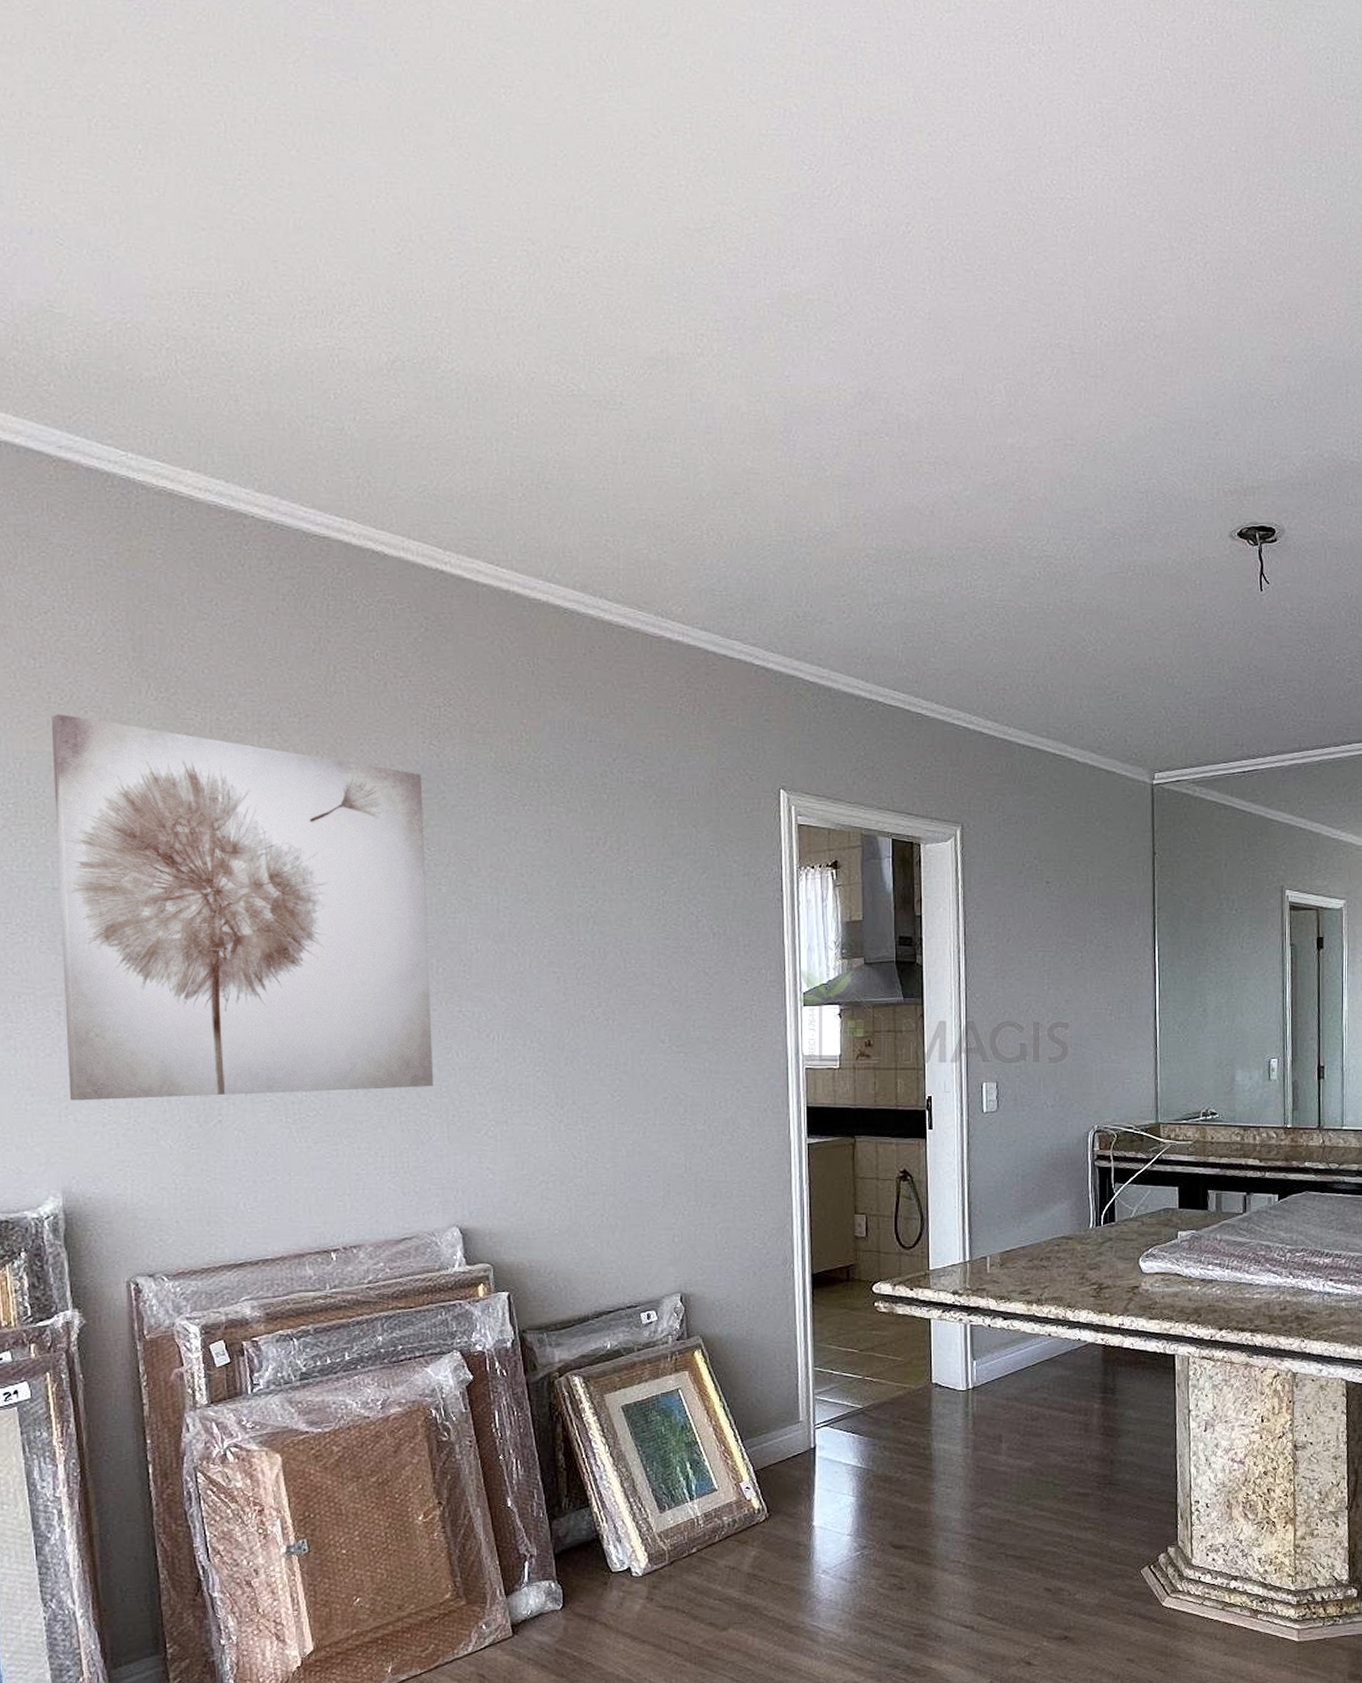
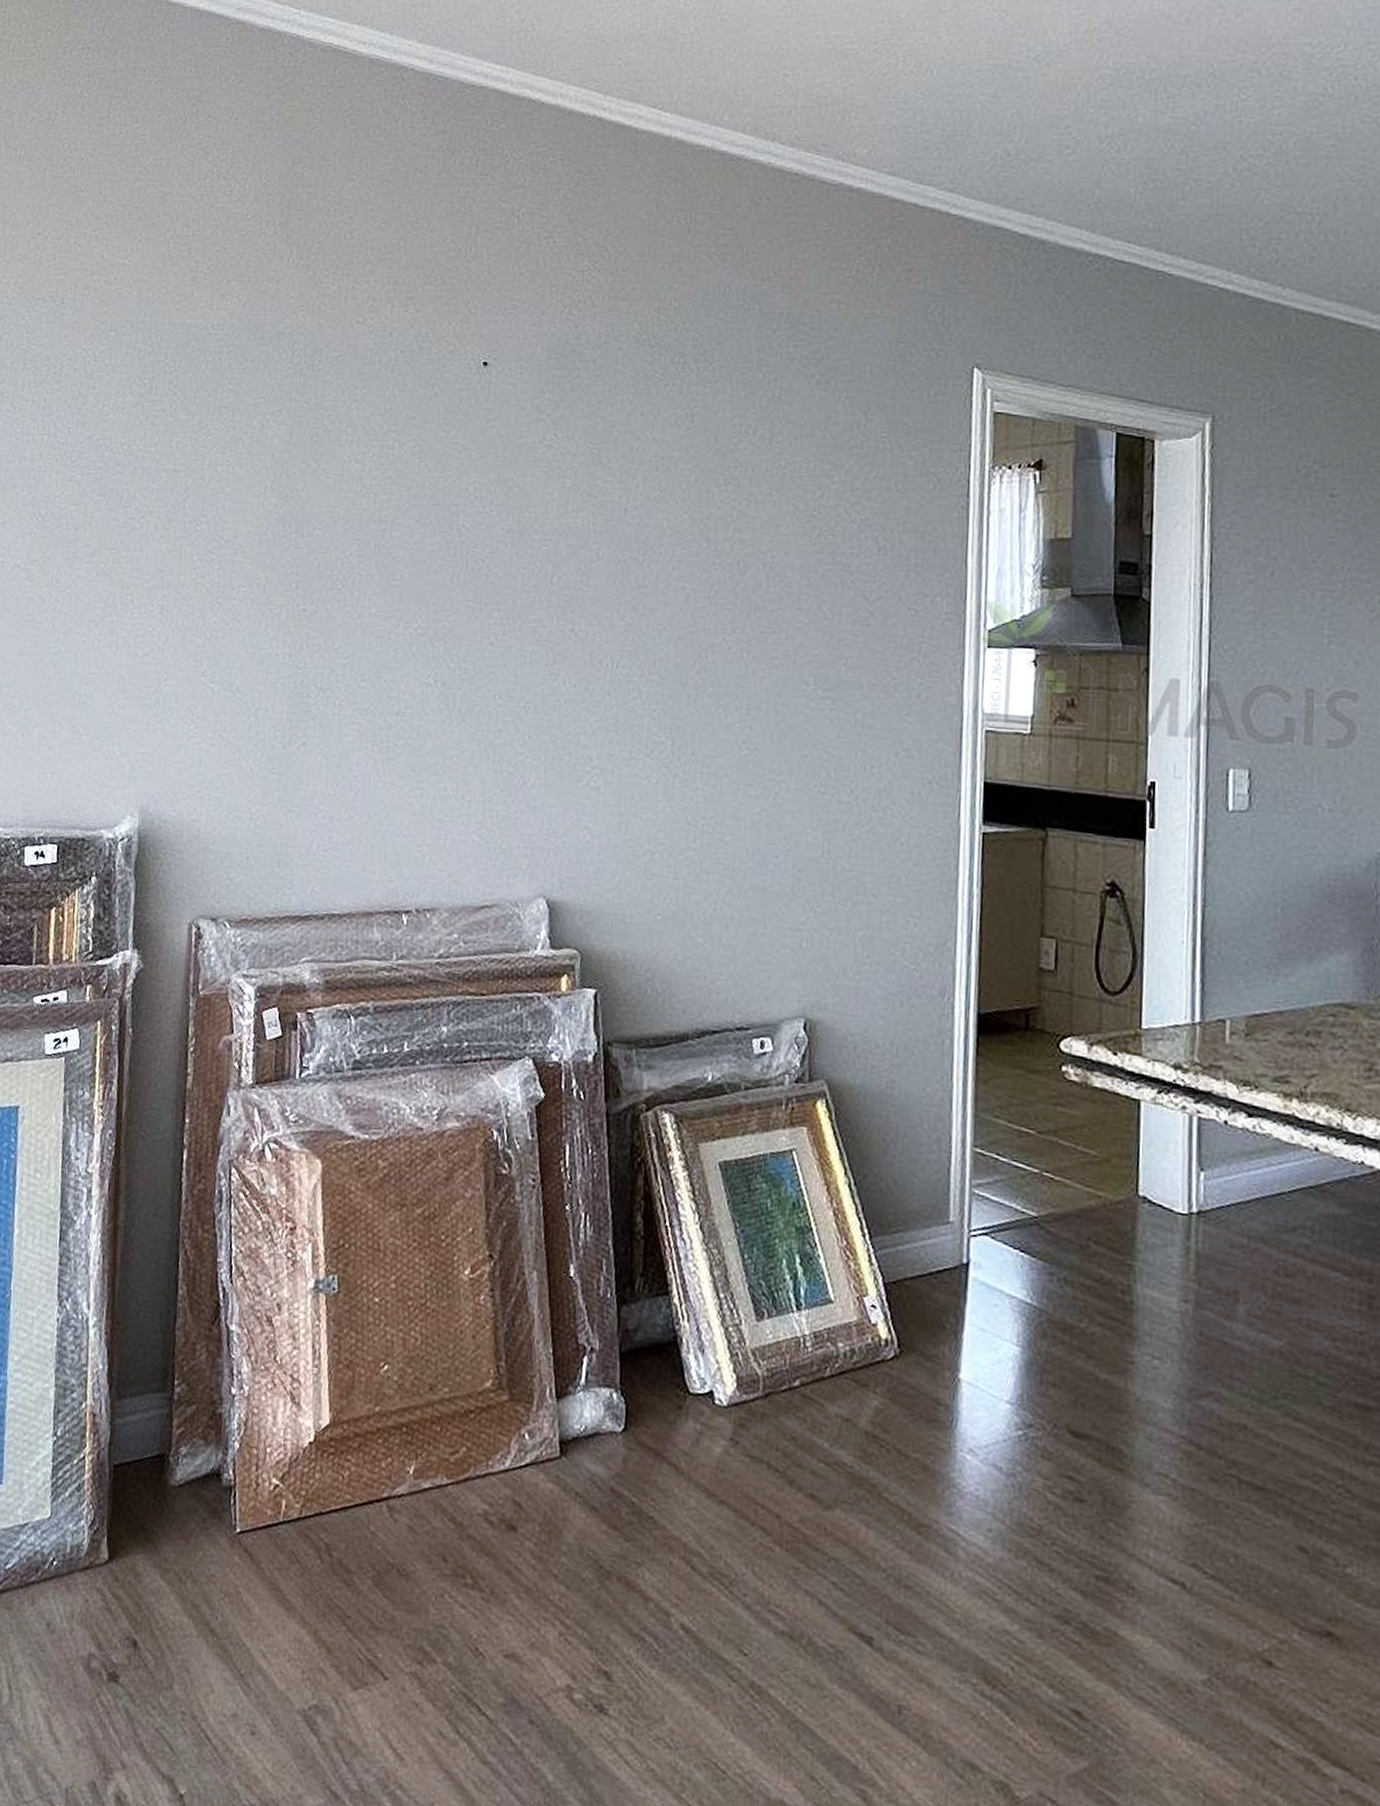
wall art: present [50,714,433,1101] -> none [160,284,557,721]

